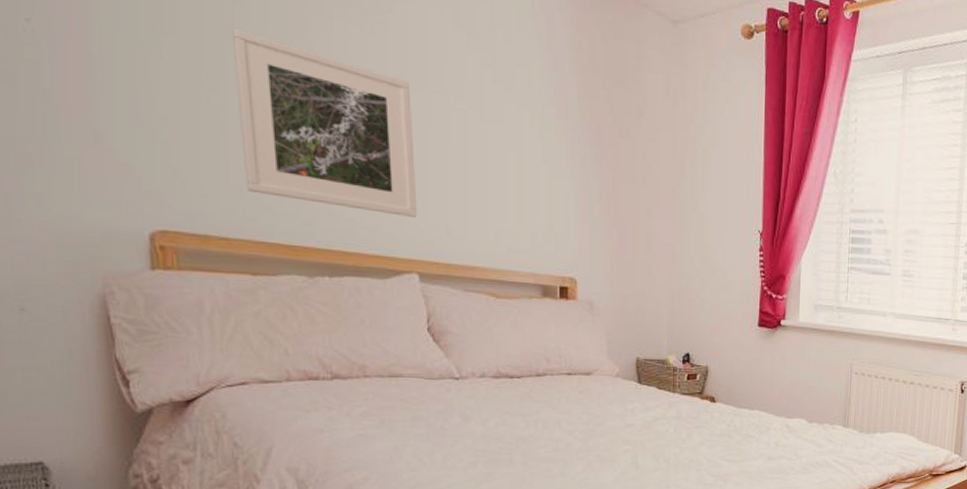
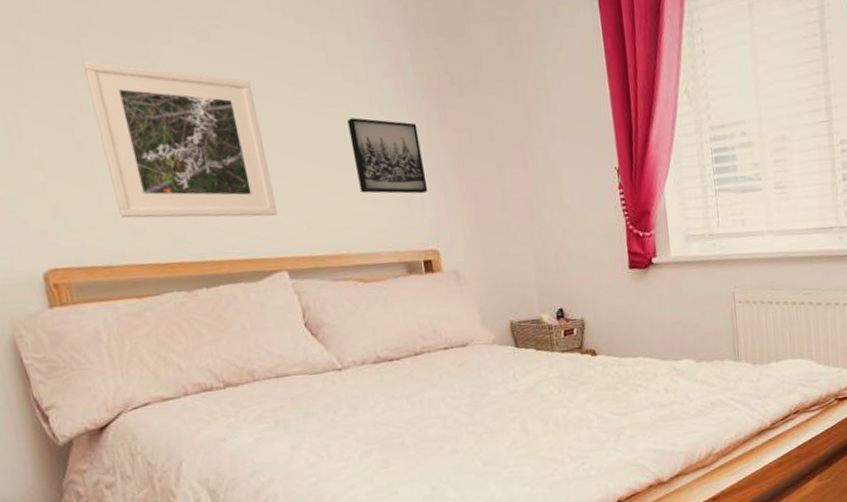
wall art: none [504,137,575,223] -> present [347,117,428,194]

